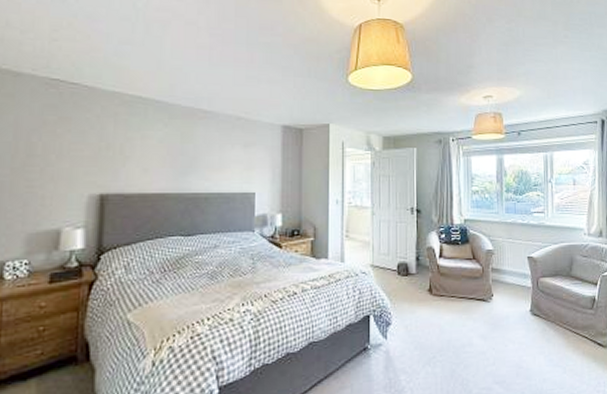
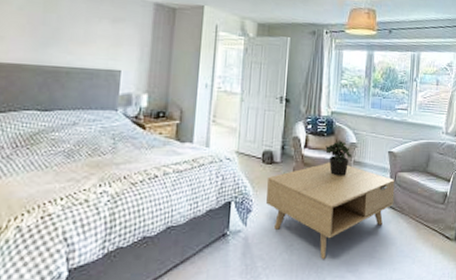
coffee table: none [405,271,538,371] -> present [266,162,395,259]
potted plant: none [461,247,489,285] -> present [325,139,351,176]

